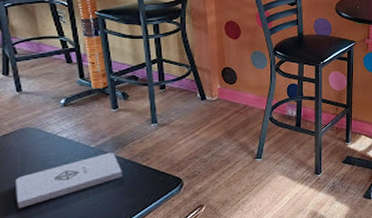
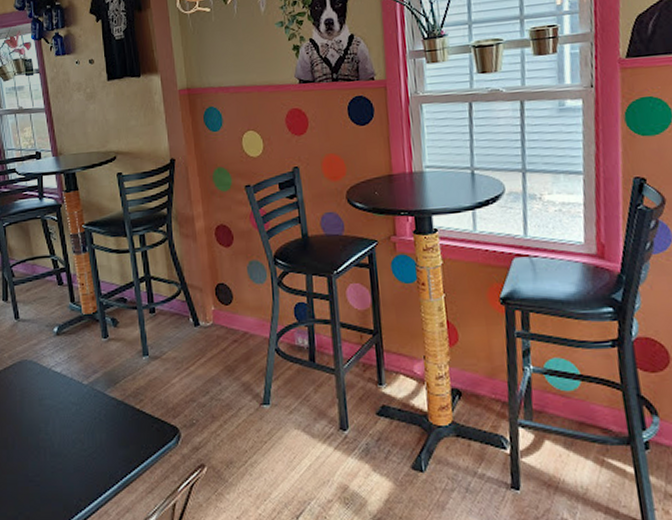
notepad: present [16,153,122,209] -> none [16,392,116,455]

